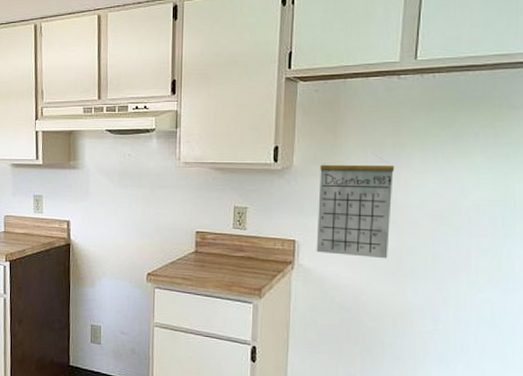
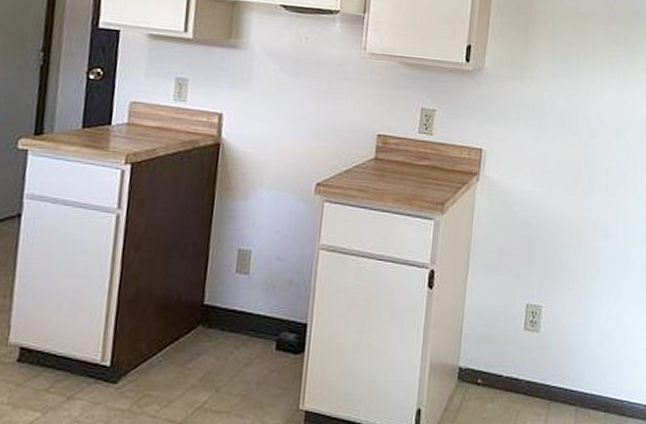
calendar: present [316,164,395,259] -> none [502,68,578,172]

